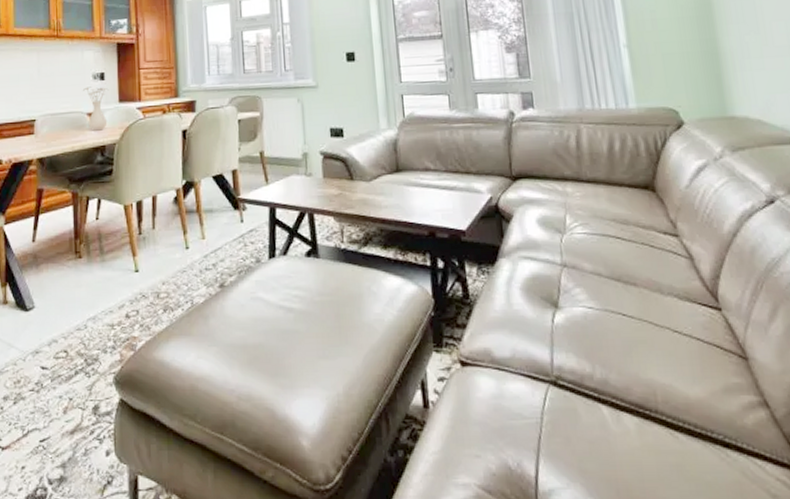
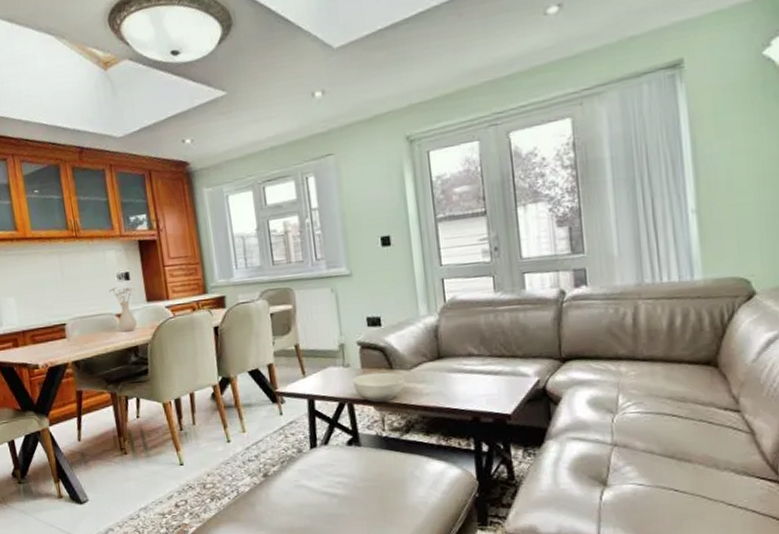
bowl: none [313,182,365,214] -> present [351,372,405,403]

